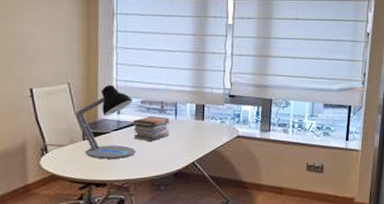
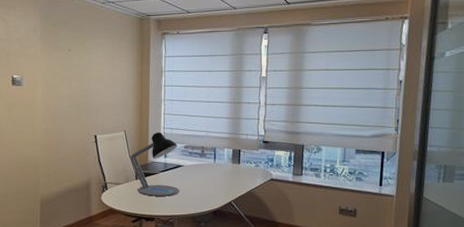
book stack: present [132,115,171,142] -> none [176,159,210,183]

